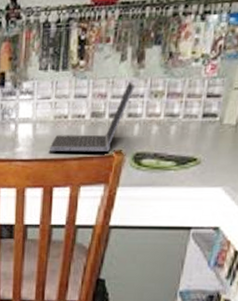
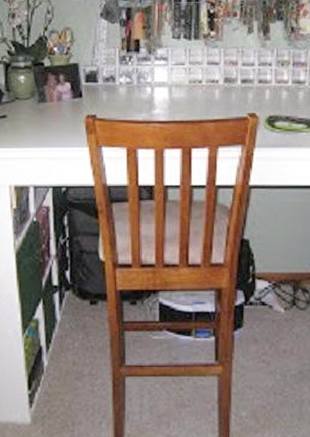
laptop computer: present [49,81,135,152] -> none [185,51,262,115]

